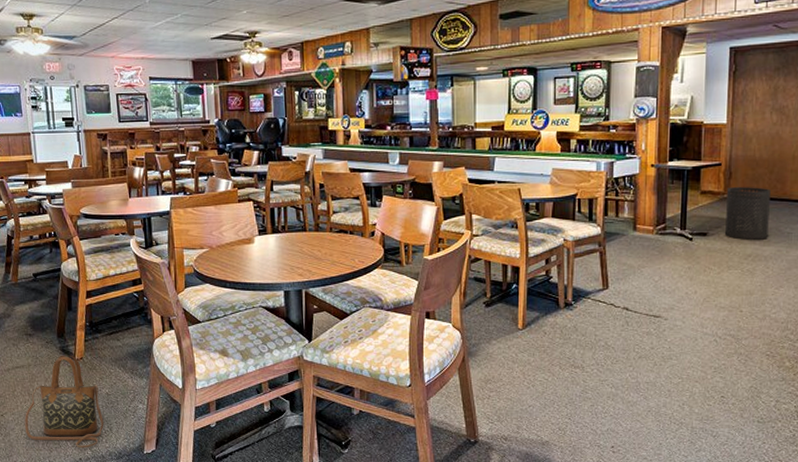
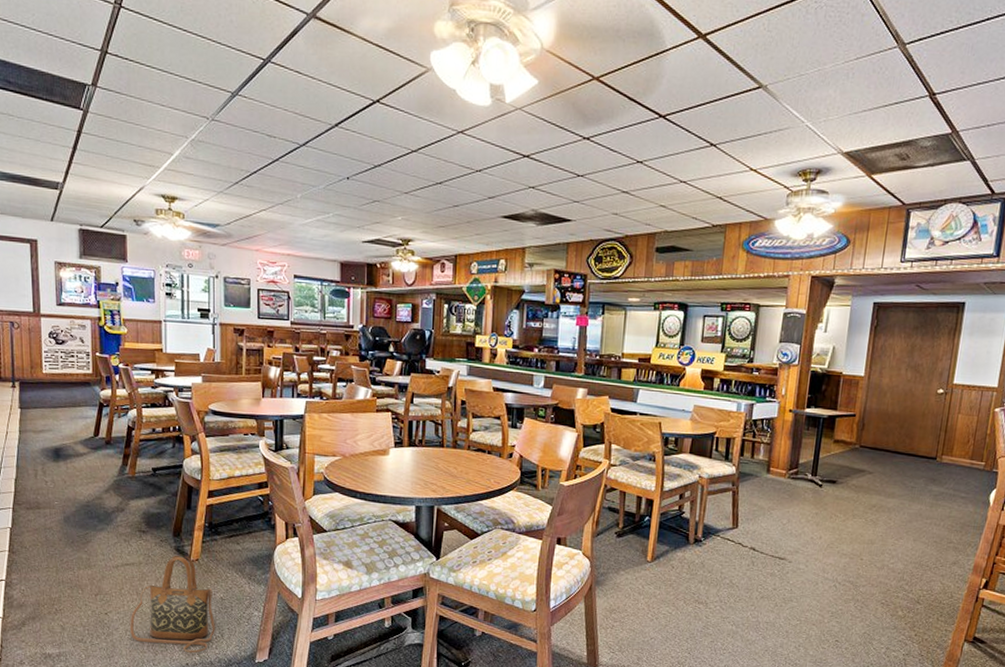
trash can: present [725,187,771,241] -> none [853,438,900,493]

